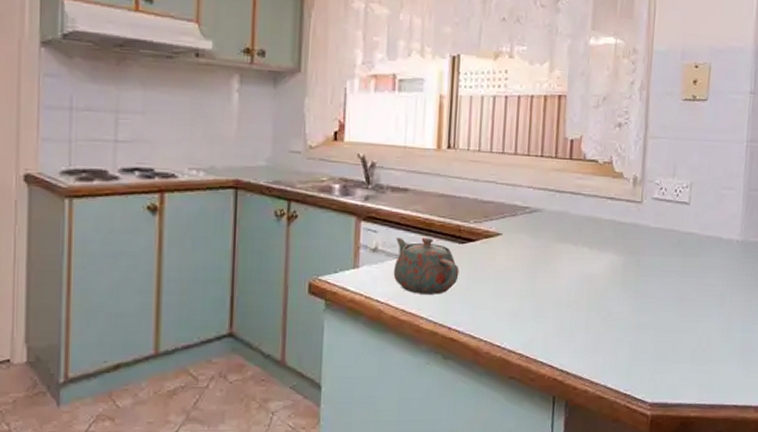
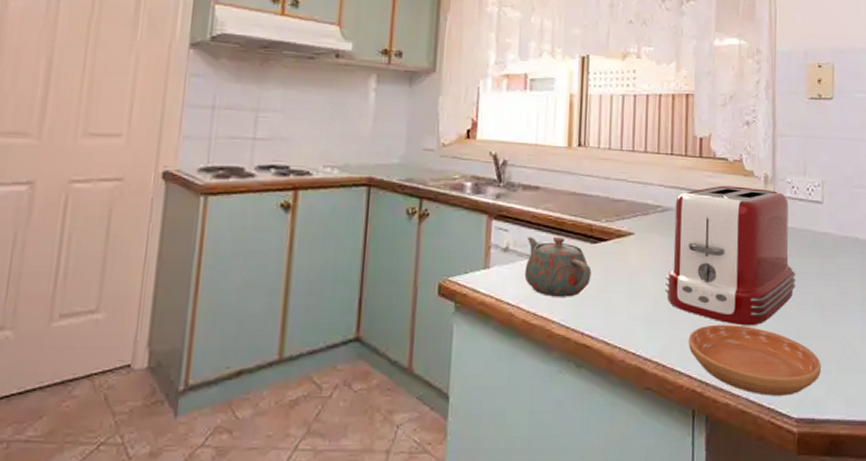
toaster: none [531,187,659,321] -> present [665,185,796,326]
saucer: none [551,319,677,383] -> present [688,324,821,396]

